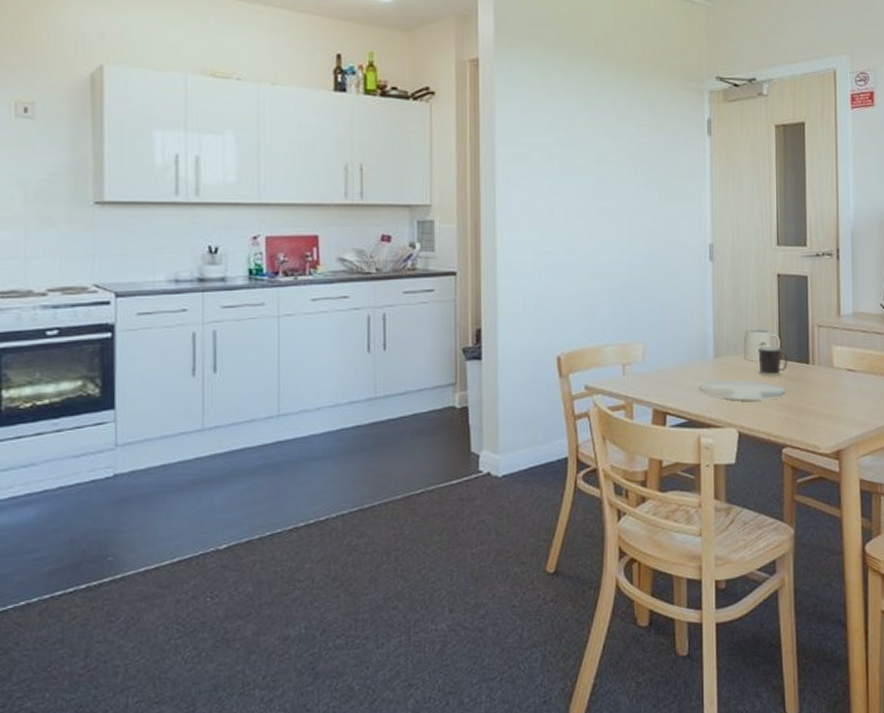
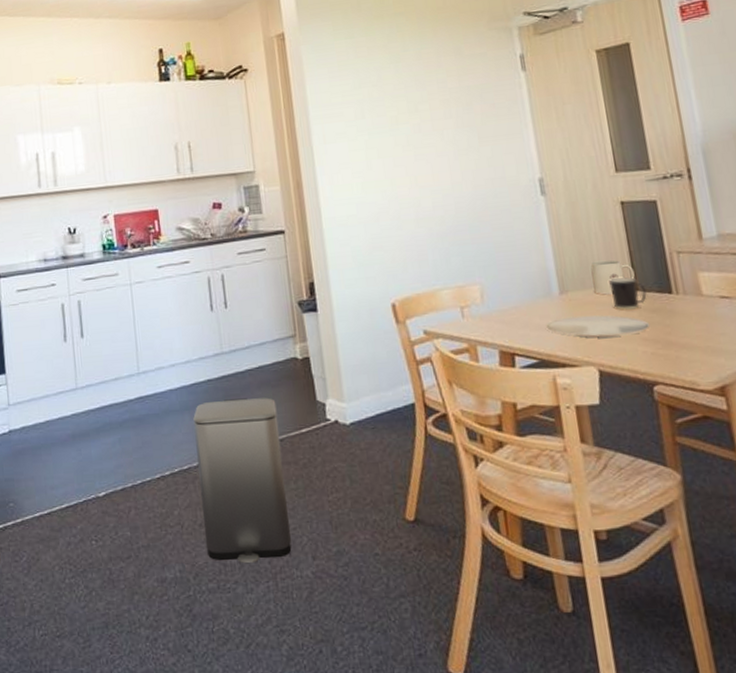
pedal bin: none [336,446,430,619] -> present [193,397,292,564]

